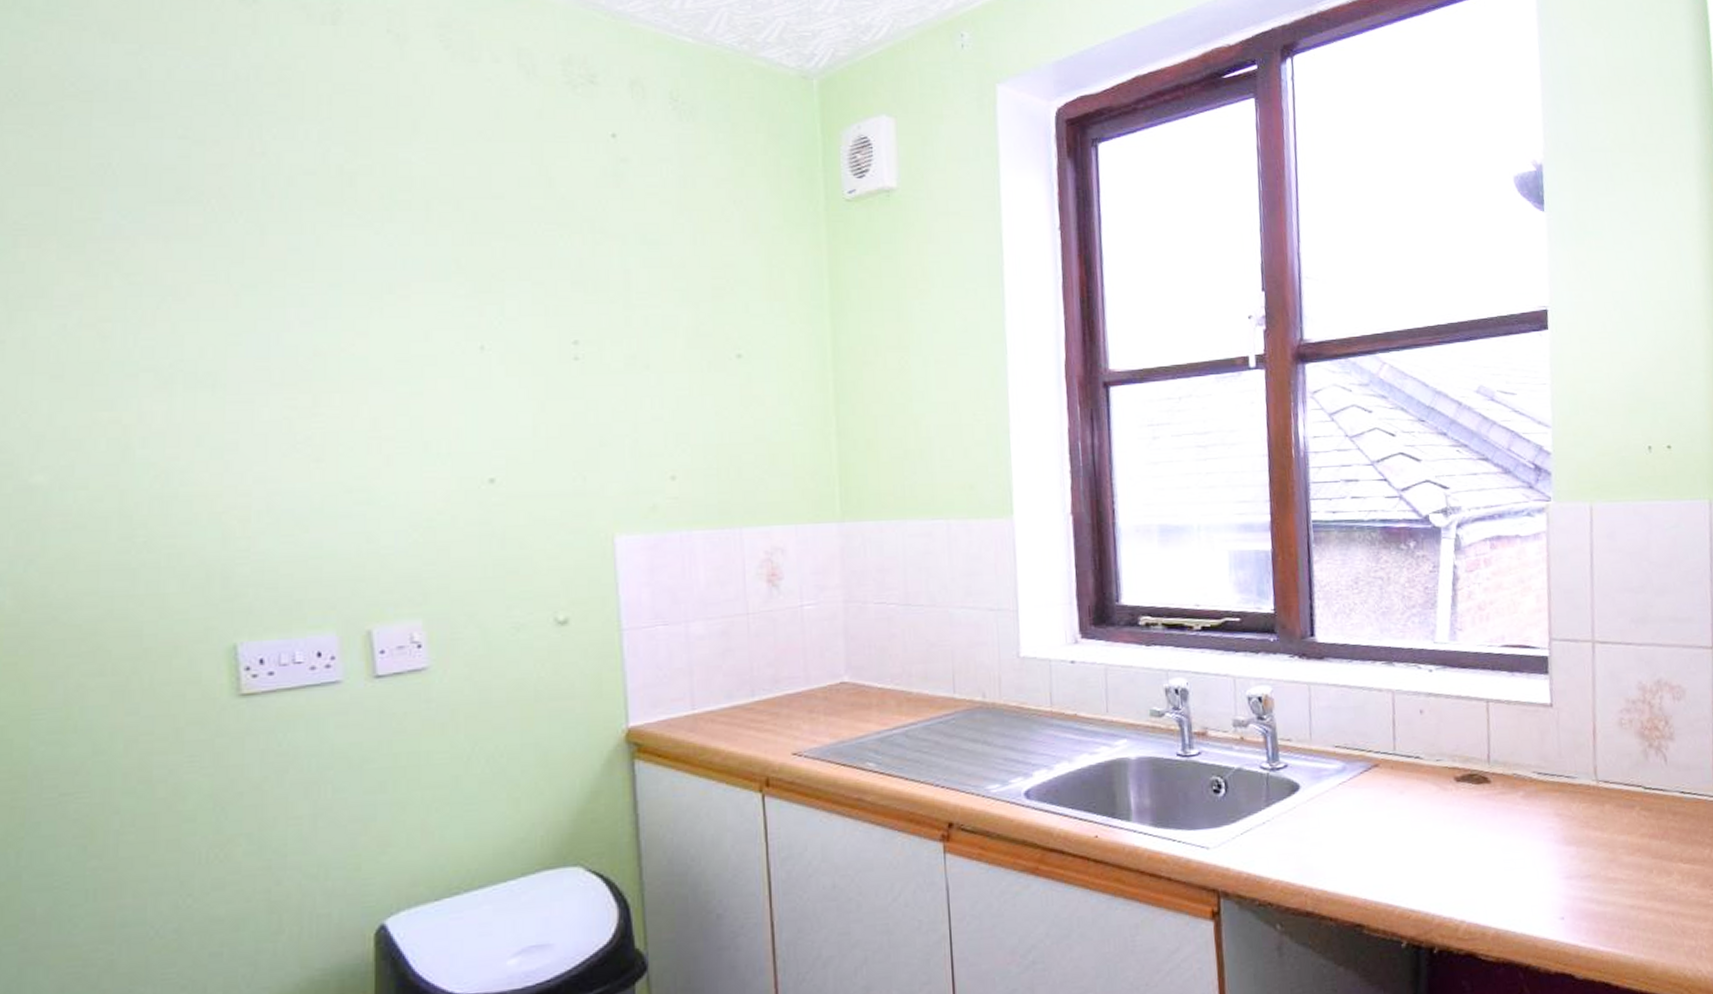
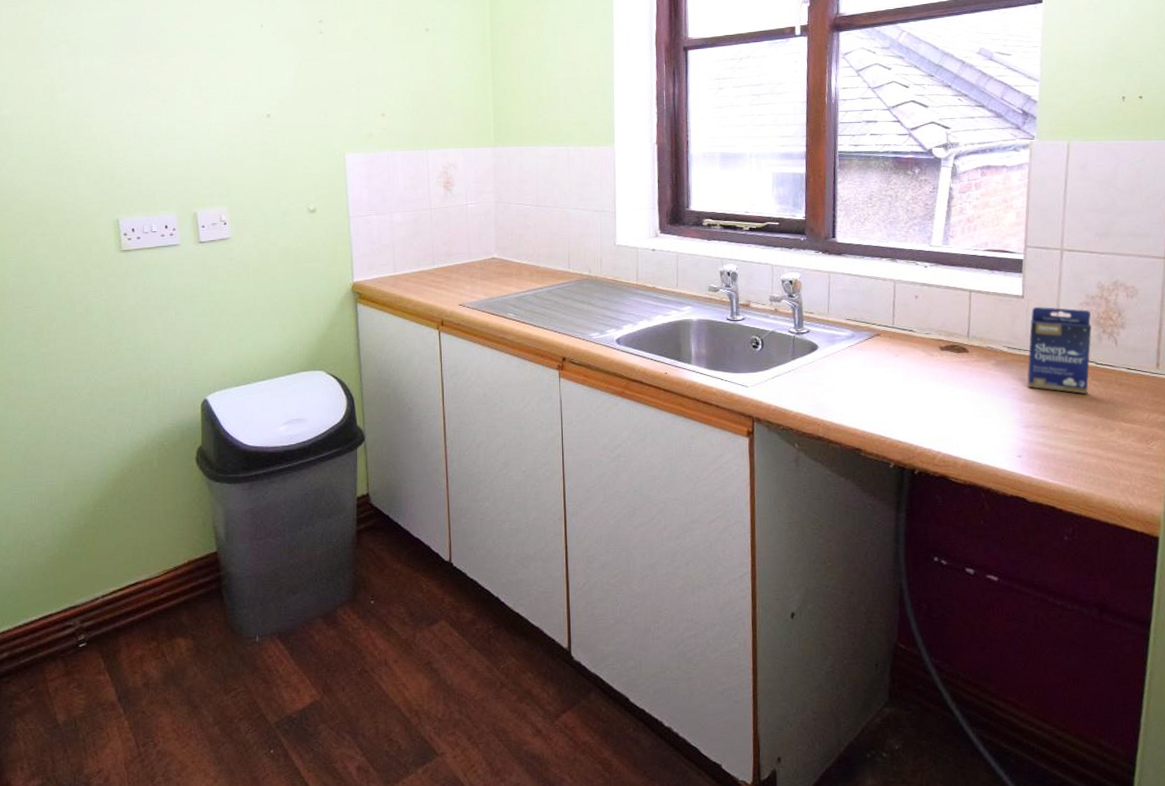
small box: none [1562,717,1638,830] -> present [1027,307,1092,395]

